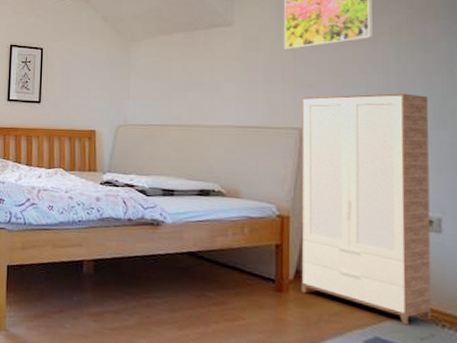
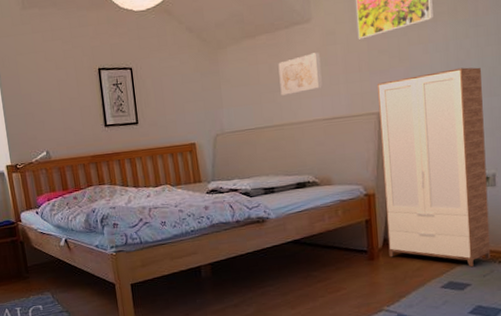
wall art: none [192,57,239,96] -> present [278,52,322,96]

